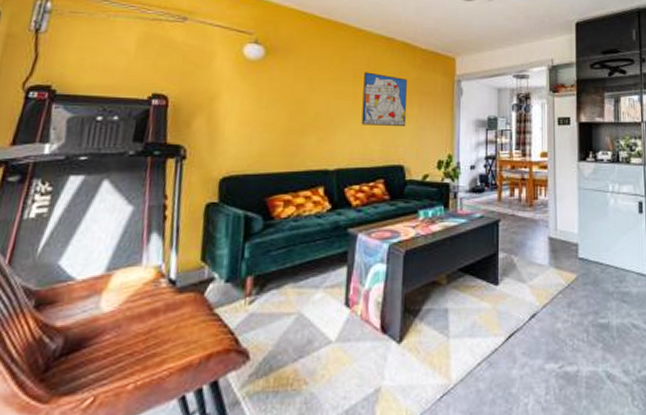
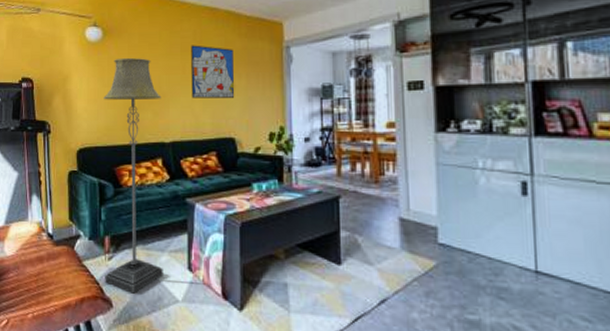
floor lamp: none [242,79,329,340] -> present [103,57,163,294]

